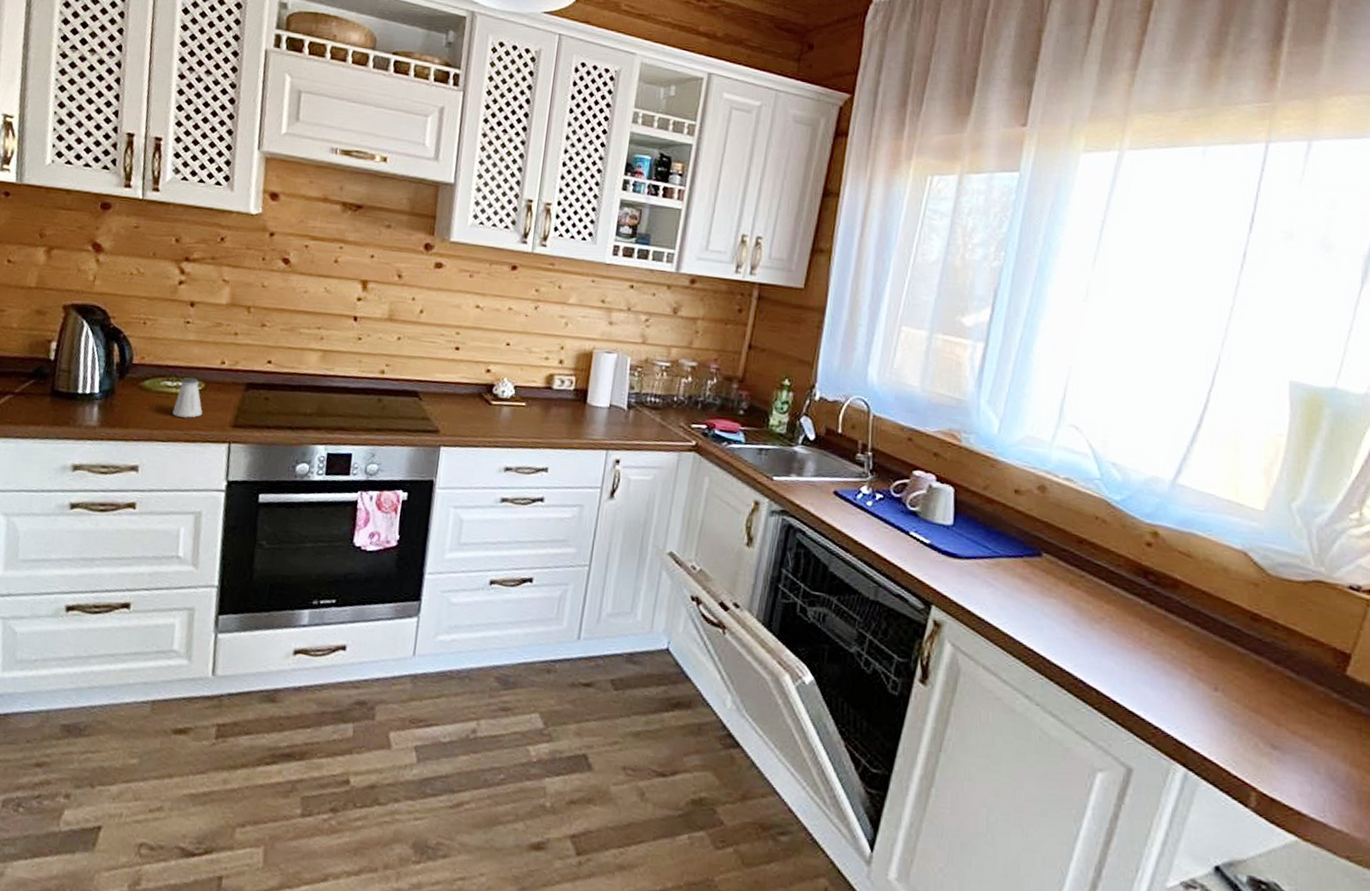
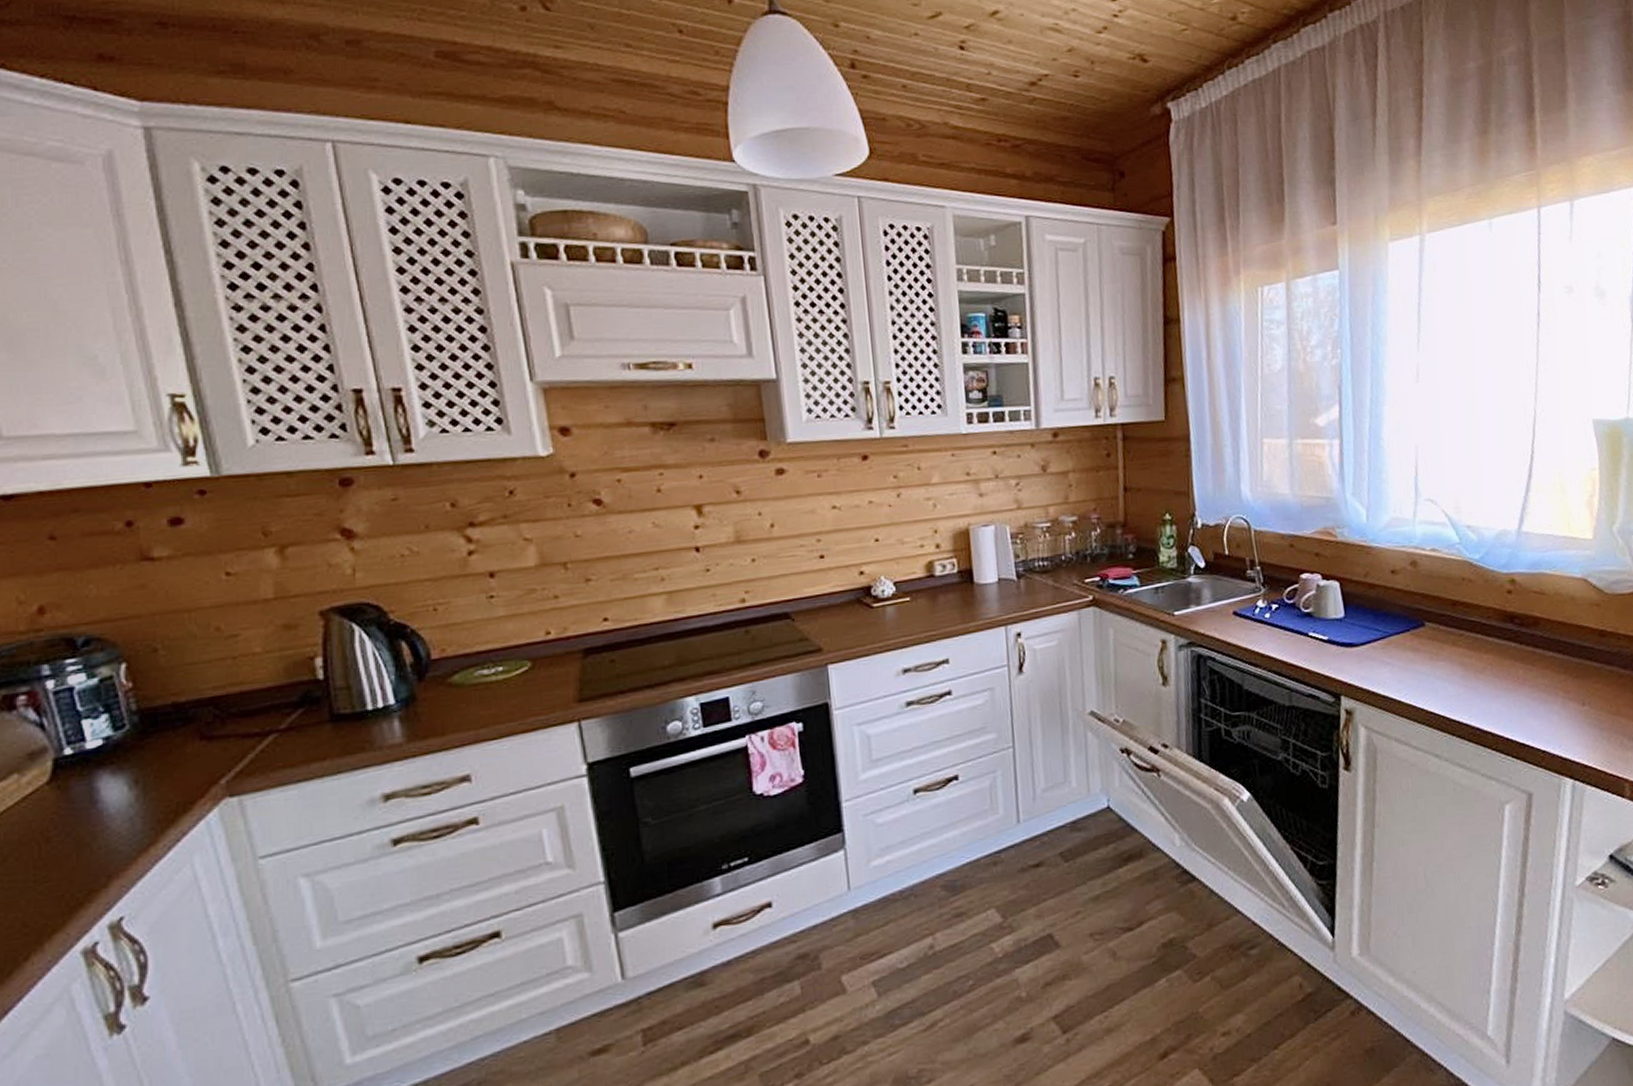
saltshaker: present [172,377,203,418] -> none [498,657,536,707]

